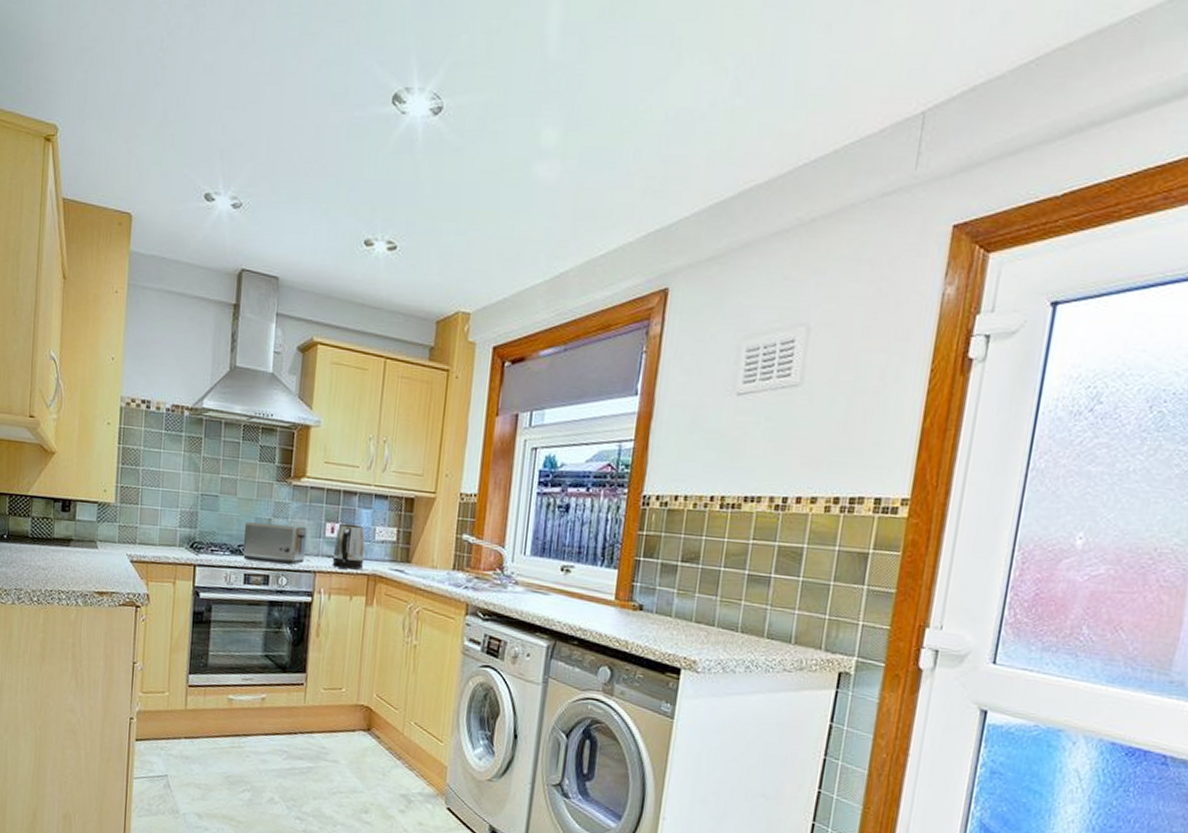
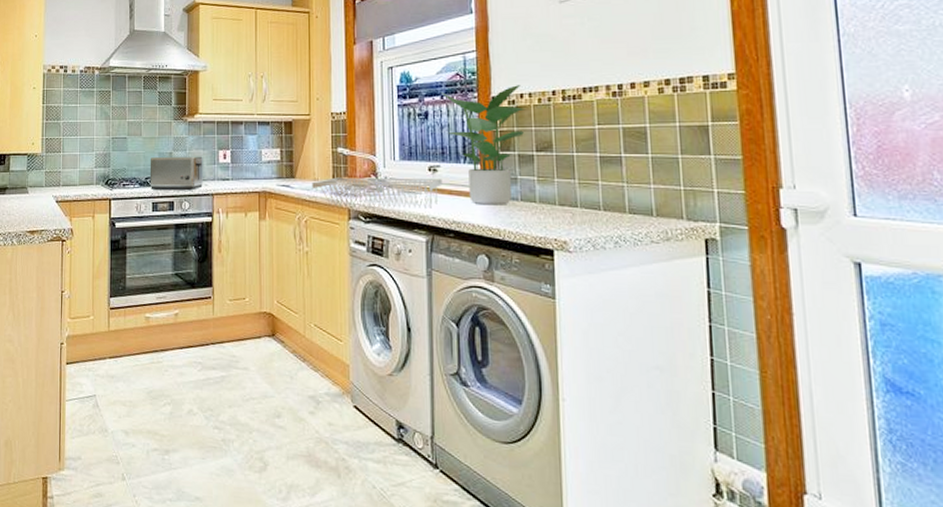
kettle: present [332,523,365,570] -> none [227,149,255,189]
dish rack: none [429,567,575,612] -> present [312,177,443,209]
potted plant: none [588,484,678,616] -> present [441,85,526,205]

